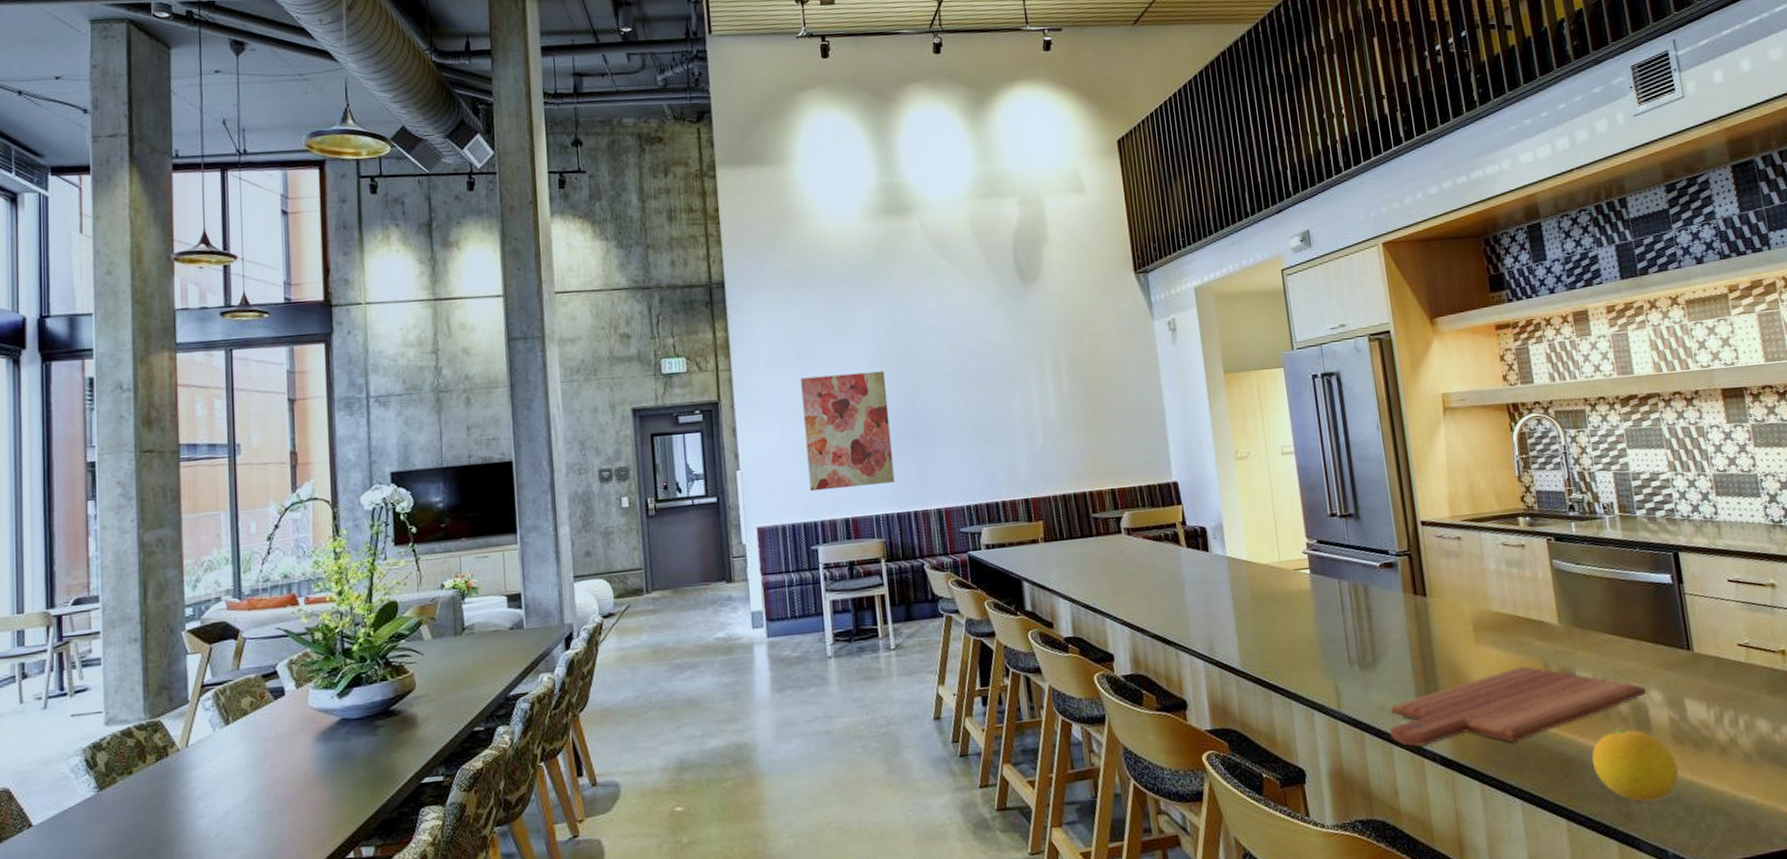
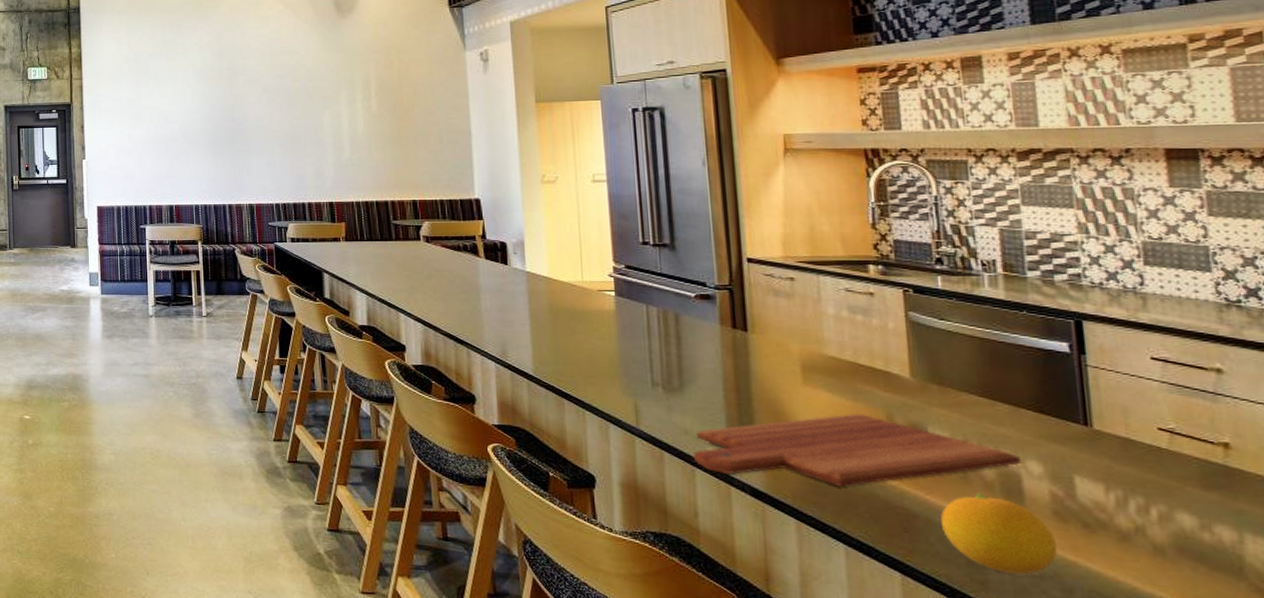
wall art: present [801,371,895,492] -> none [138,85,214,181]

